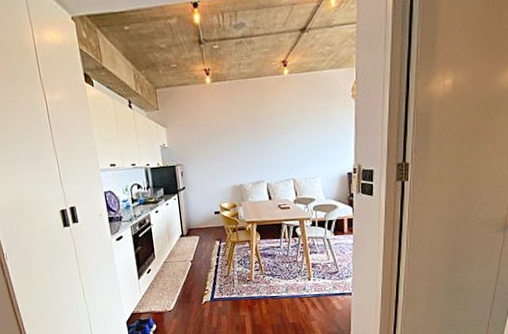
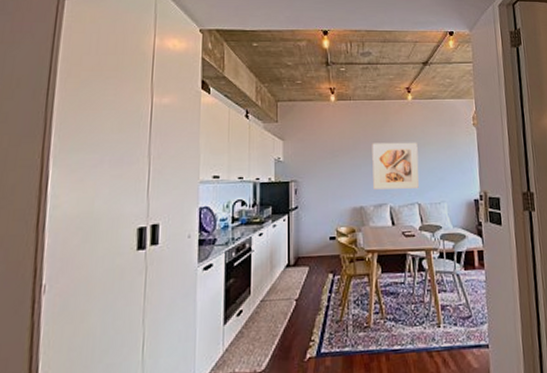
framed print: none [248,119,295,169] -> present [372,142,419,190]

